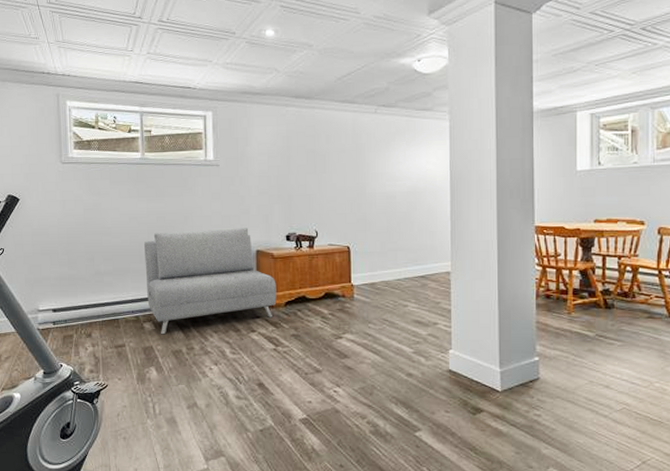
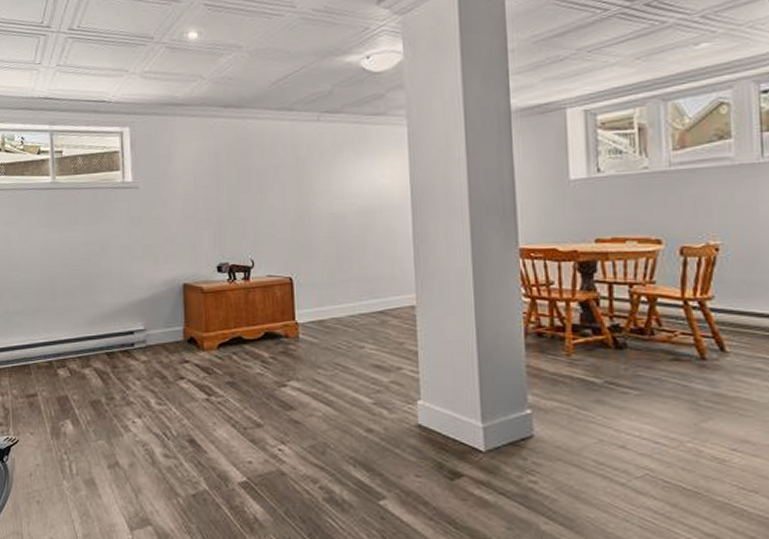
sofa: present [144,228,277,335] -> none [57,258,208,383]

